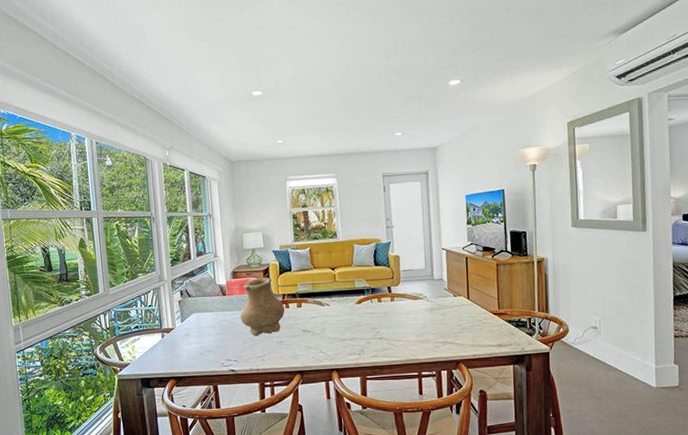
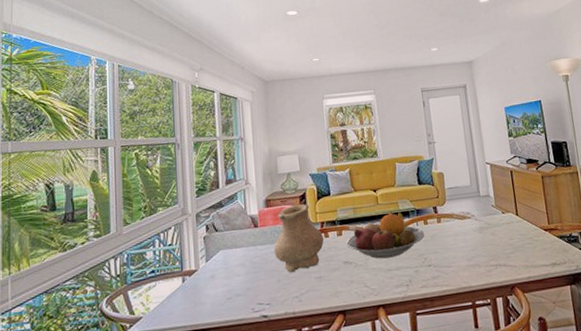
fruit bowl: none [305,288,379,330] -> present [346,211,425,259]

